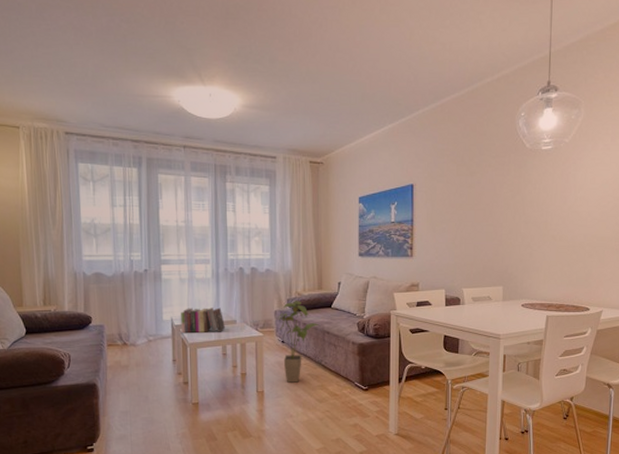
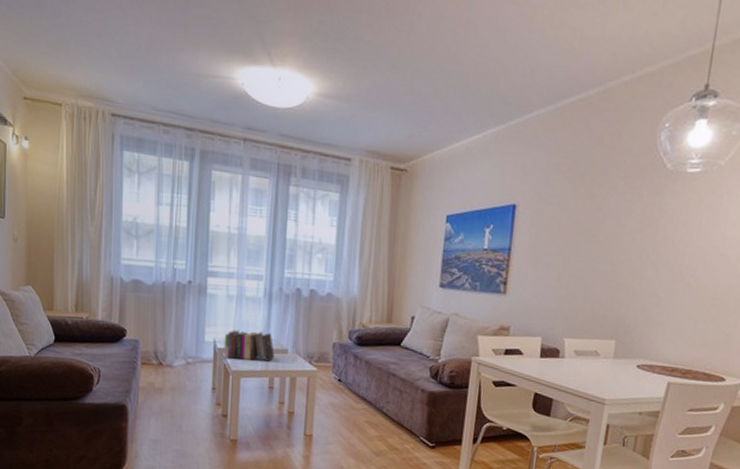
house plant: present [277,301,320,383] -> none [334,333,385,430]

